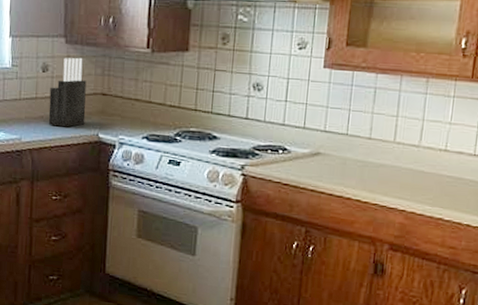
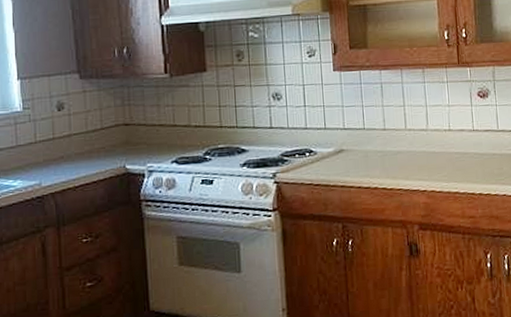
knife block: present [48,57,87,127] -> none [68,91,110,165]

